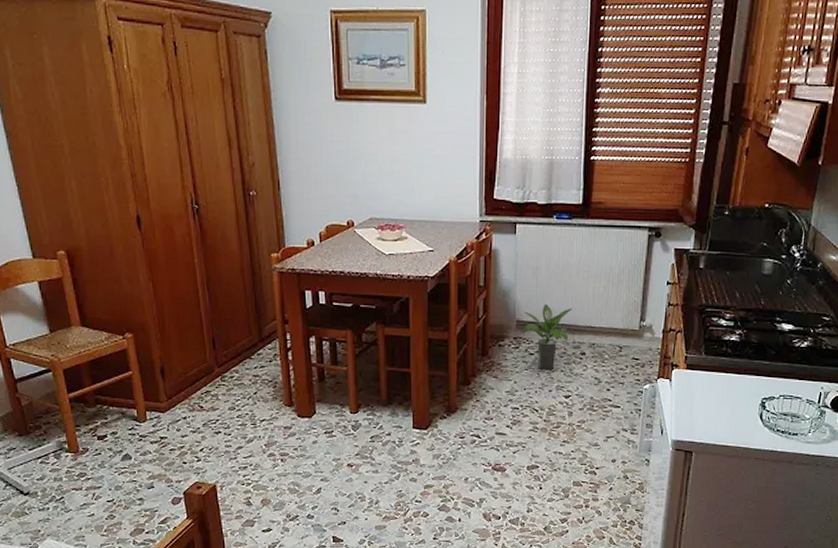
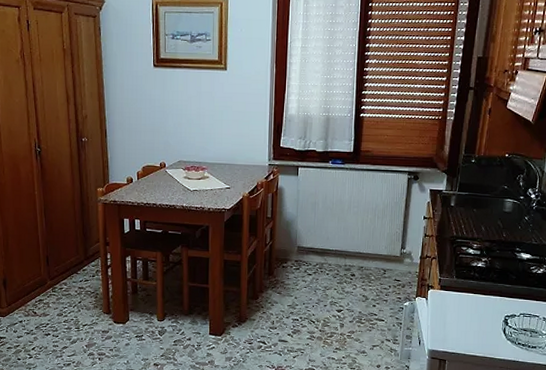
potted plant: present [520,303,573,371] -> none [301,233,344,289]

